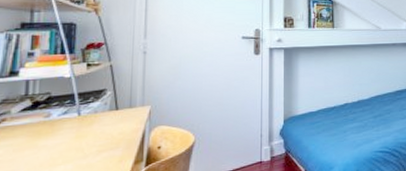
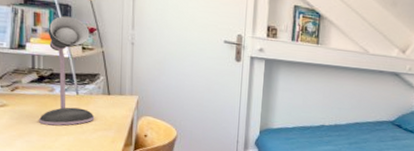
desk lamp: none [29,34,99,157] -> present [39,16,95,126]

